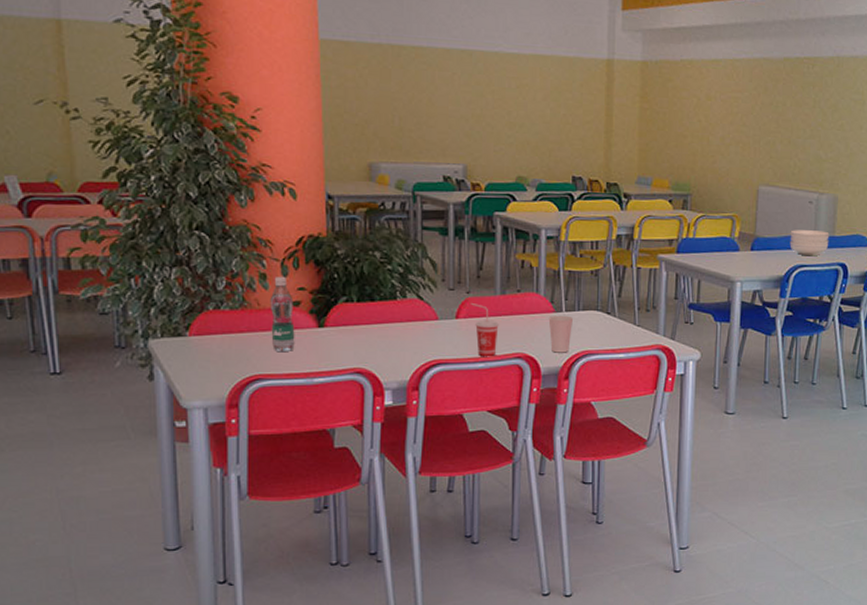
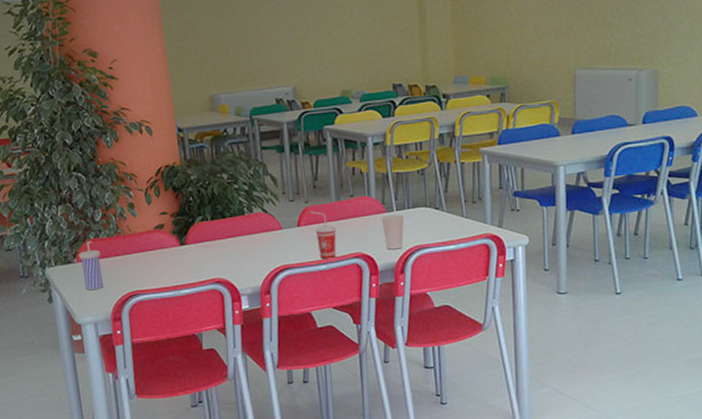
beverage cup: none [192,312,221,370] -> present [78,241,104,291]
bottle: present [270,277,295,353] -> none [138,204,163,270]
bowl: present [789,230,829,257] -> none [610,106,652,134]

